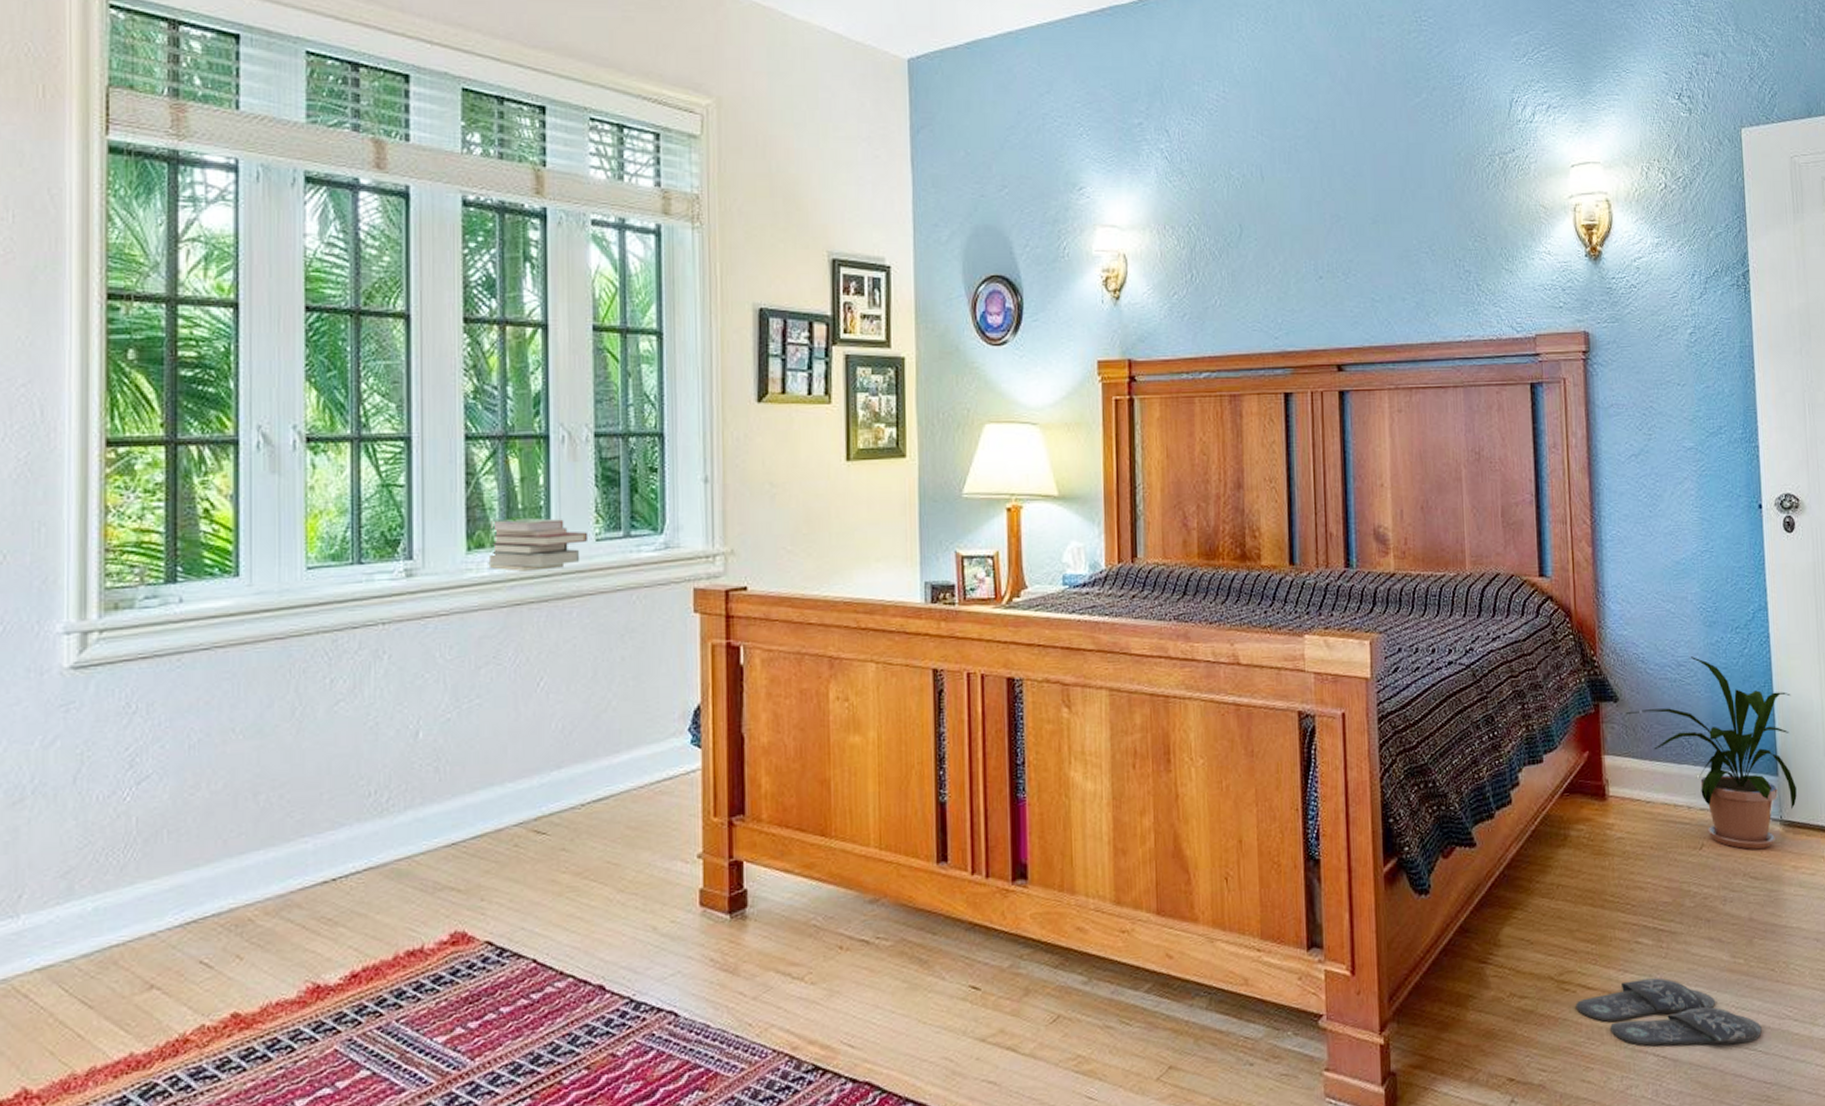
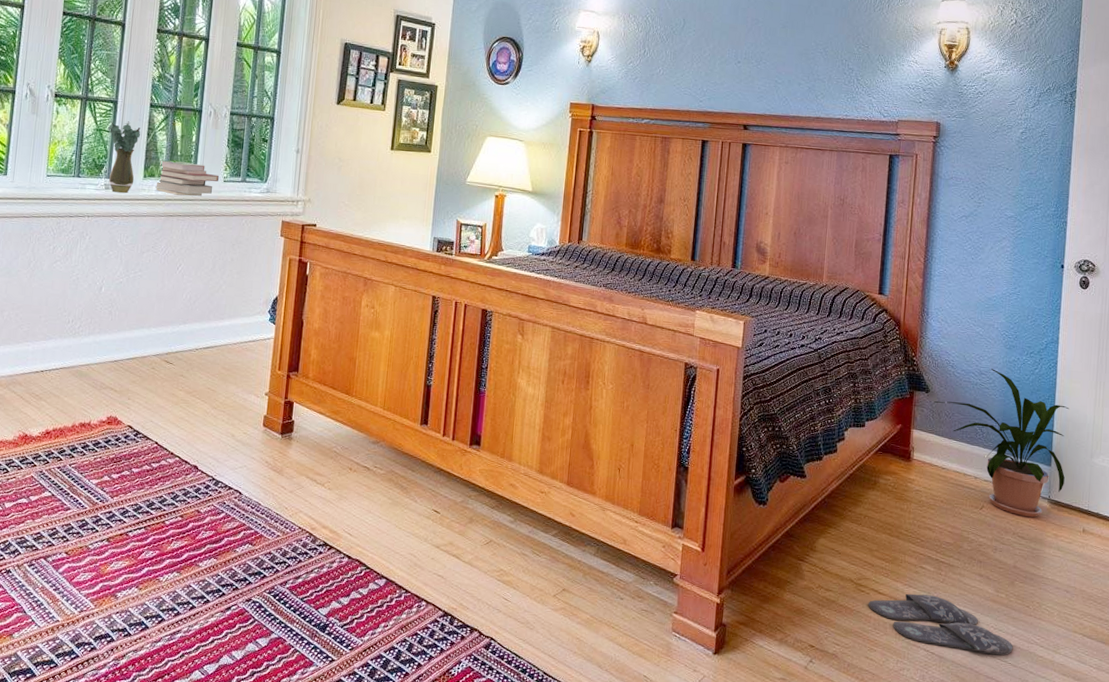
vase: none [400,466,455,581] -> present [108,121,141,194]

